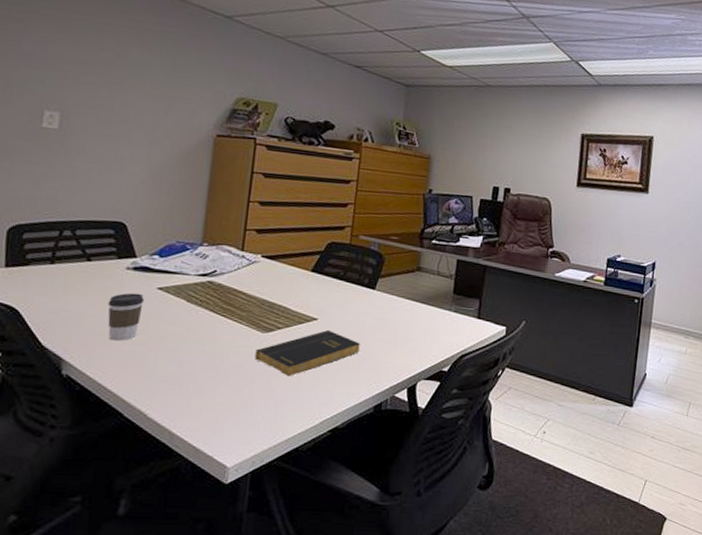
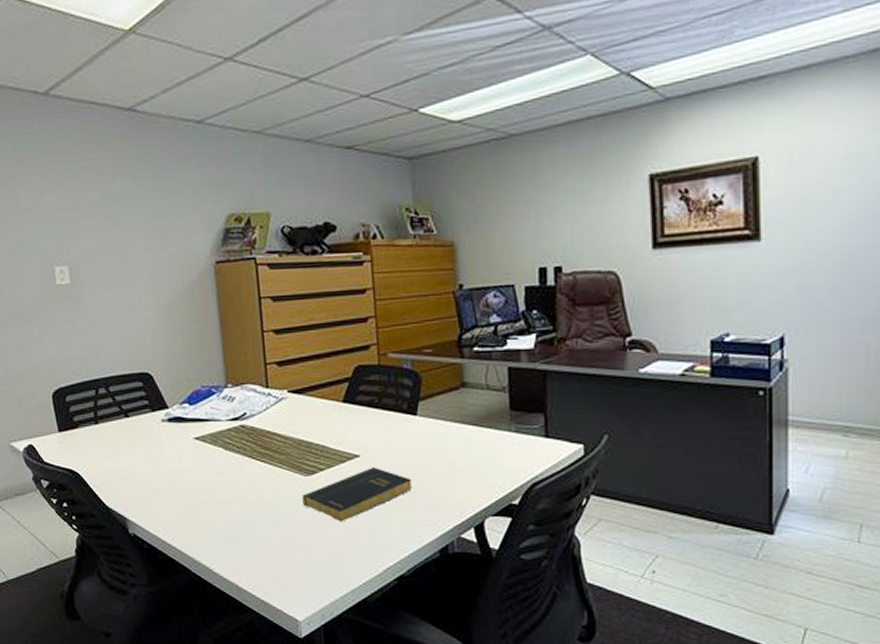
coffee cup: present [107,292,144,341] -> none [153,445,186,497]

